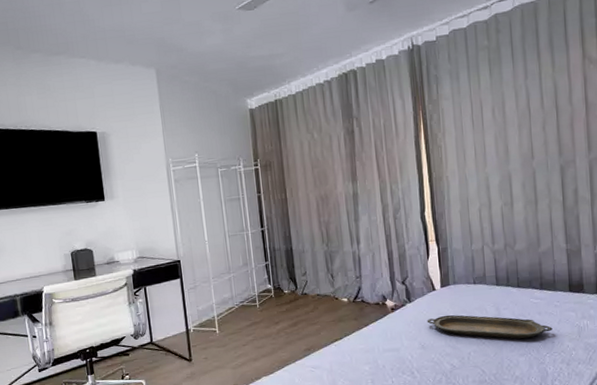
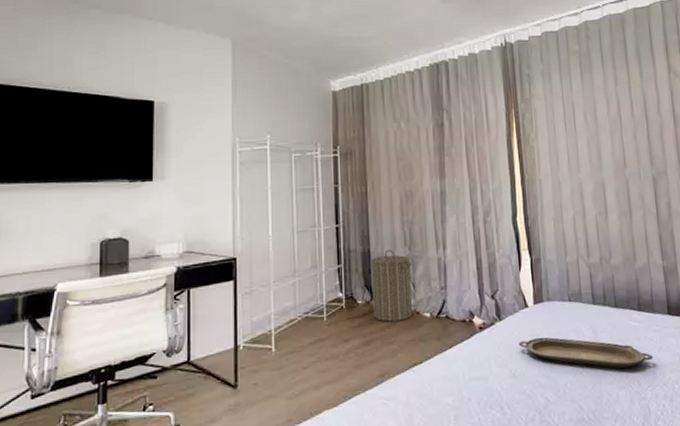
laundry hamper: none [293,246,332,307] -> present [370,249,412,322]

